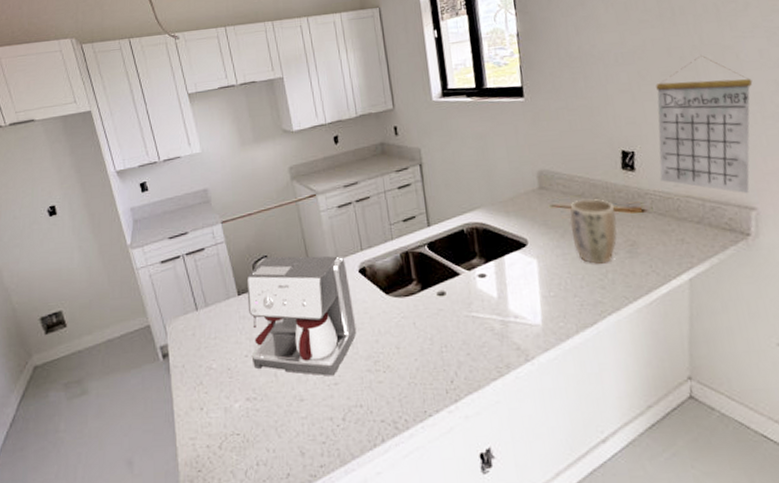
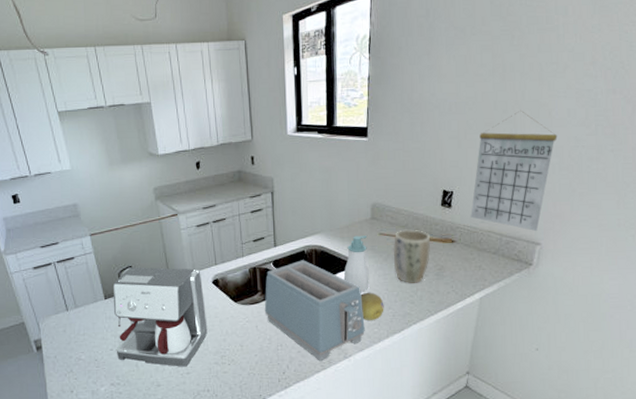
toaster: none [420,240,548,366] -> present [264,260,365,361]
soap bottle: none [513,208,546,277] -> present [343,235,369,292]
fruit: none [537,276,569,312] -> present [360,292,384,320]

